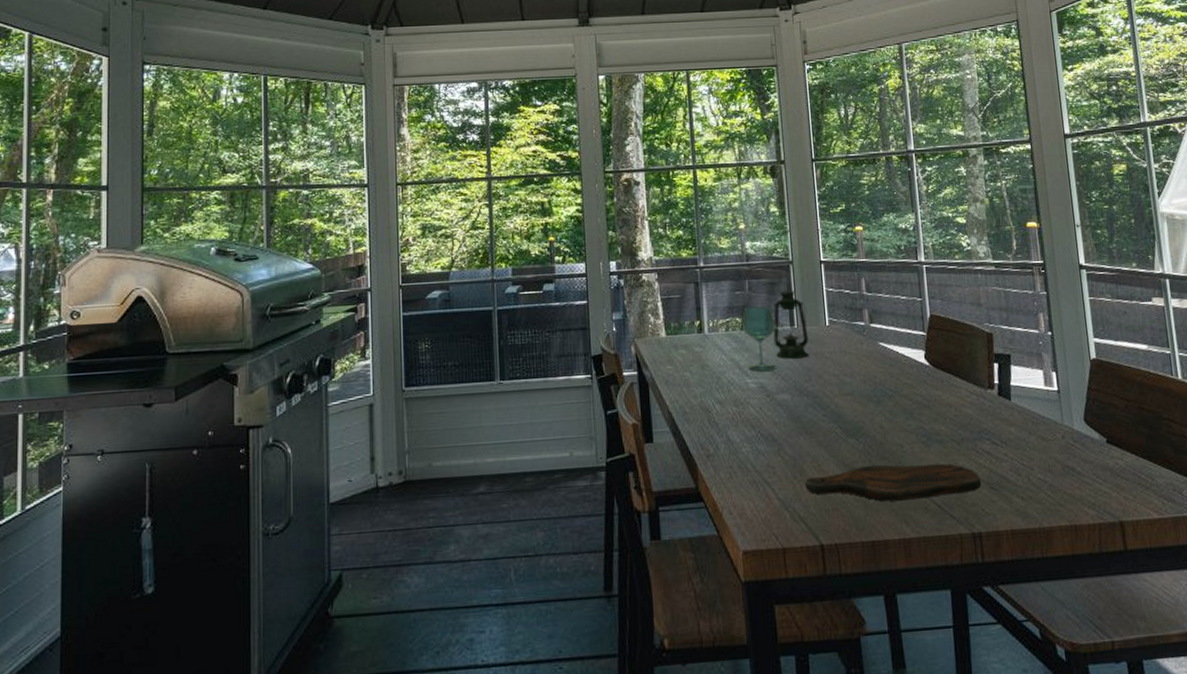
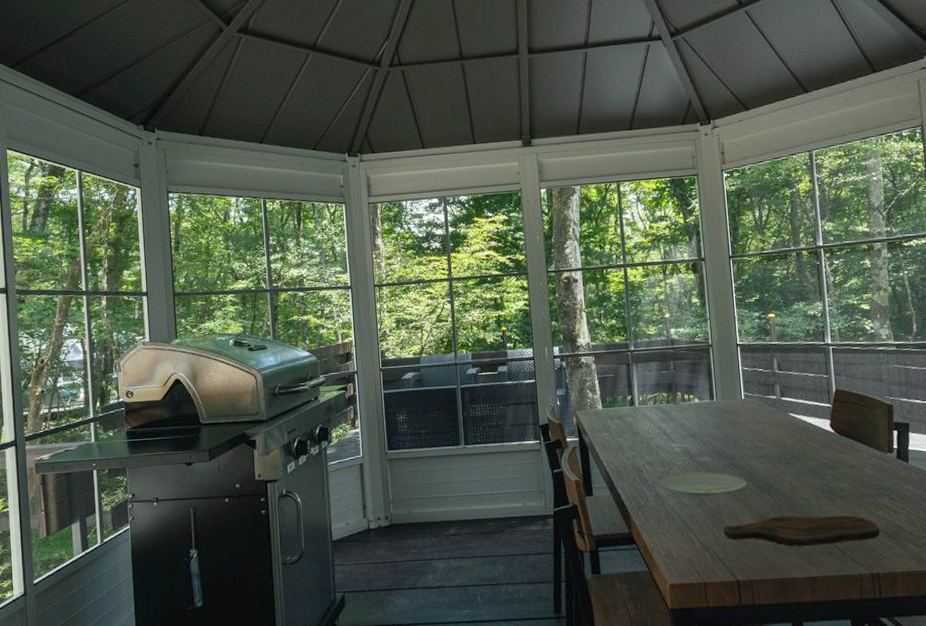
plate: none [730,412,832,441] -> present [658,471,747,496]
wine glass: present [741,306,777,371] -> none [667,383,698,438]
lantern: present [773,288,809,359] -> none [695,367,727,427]

